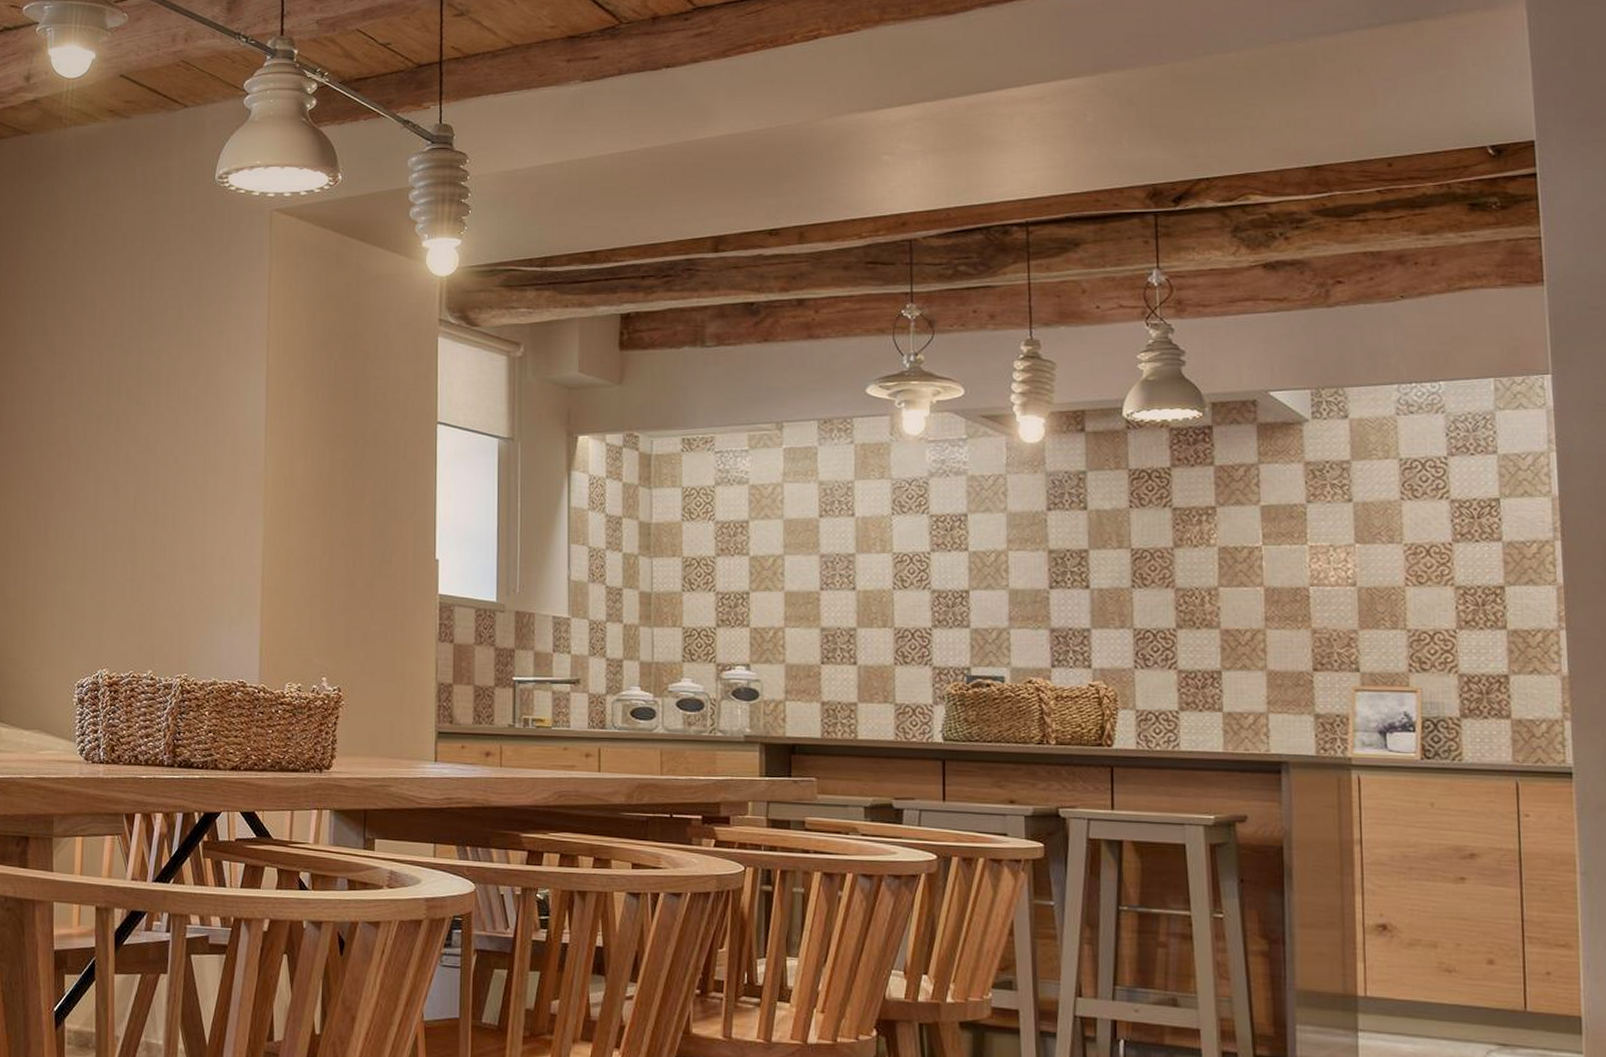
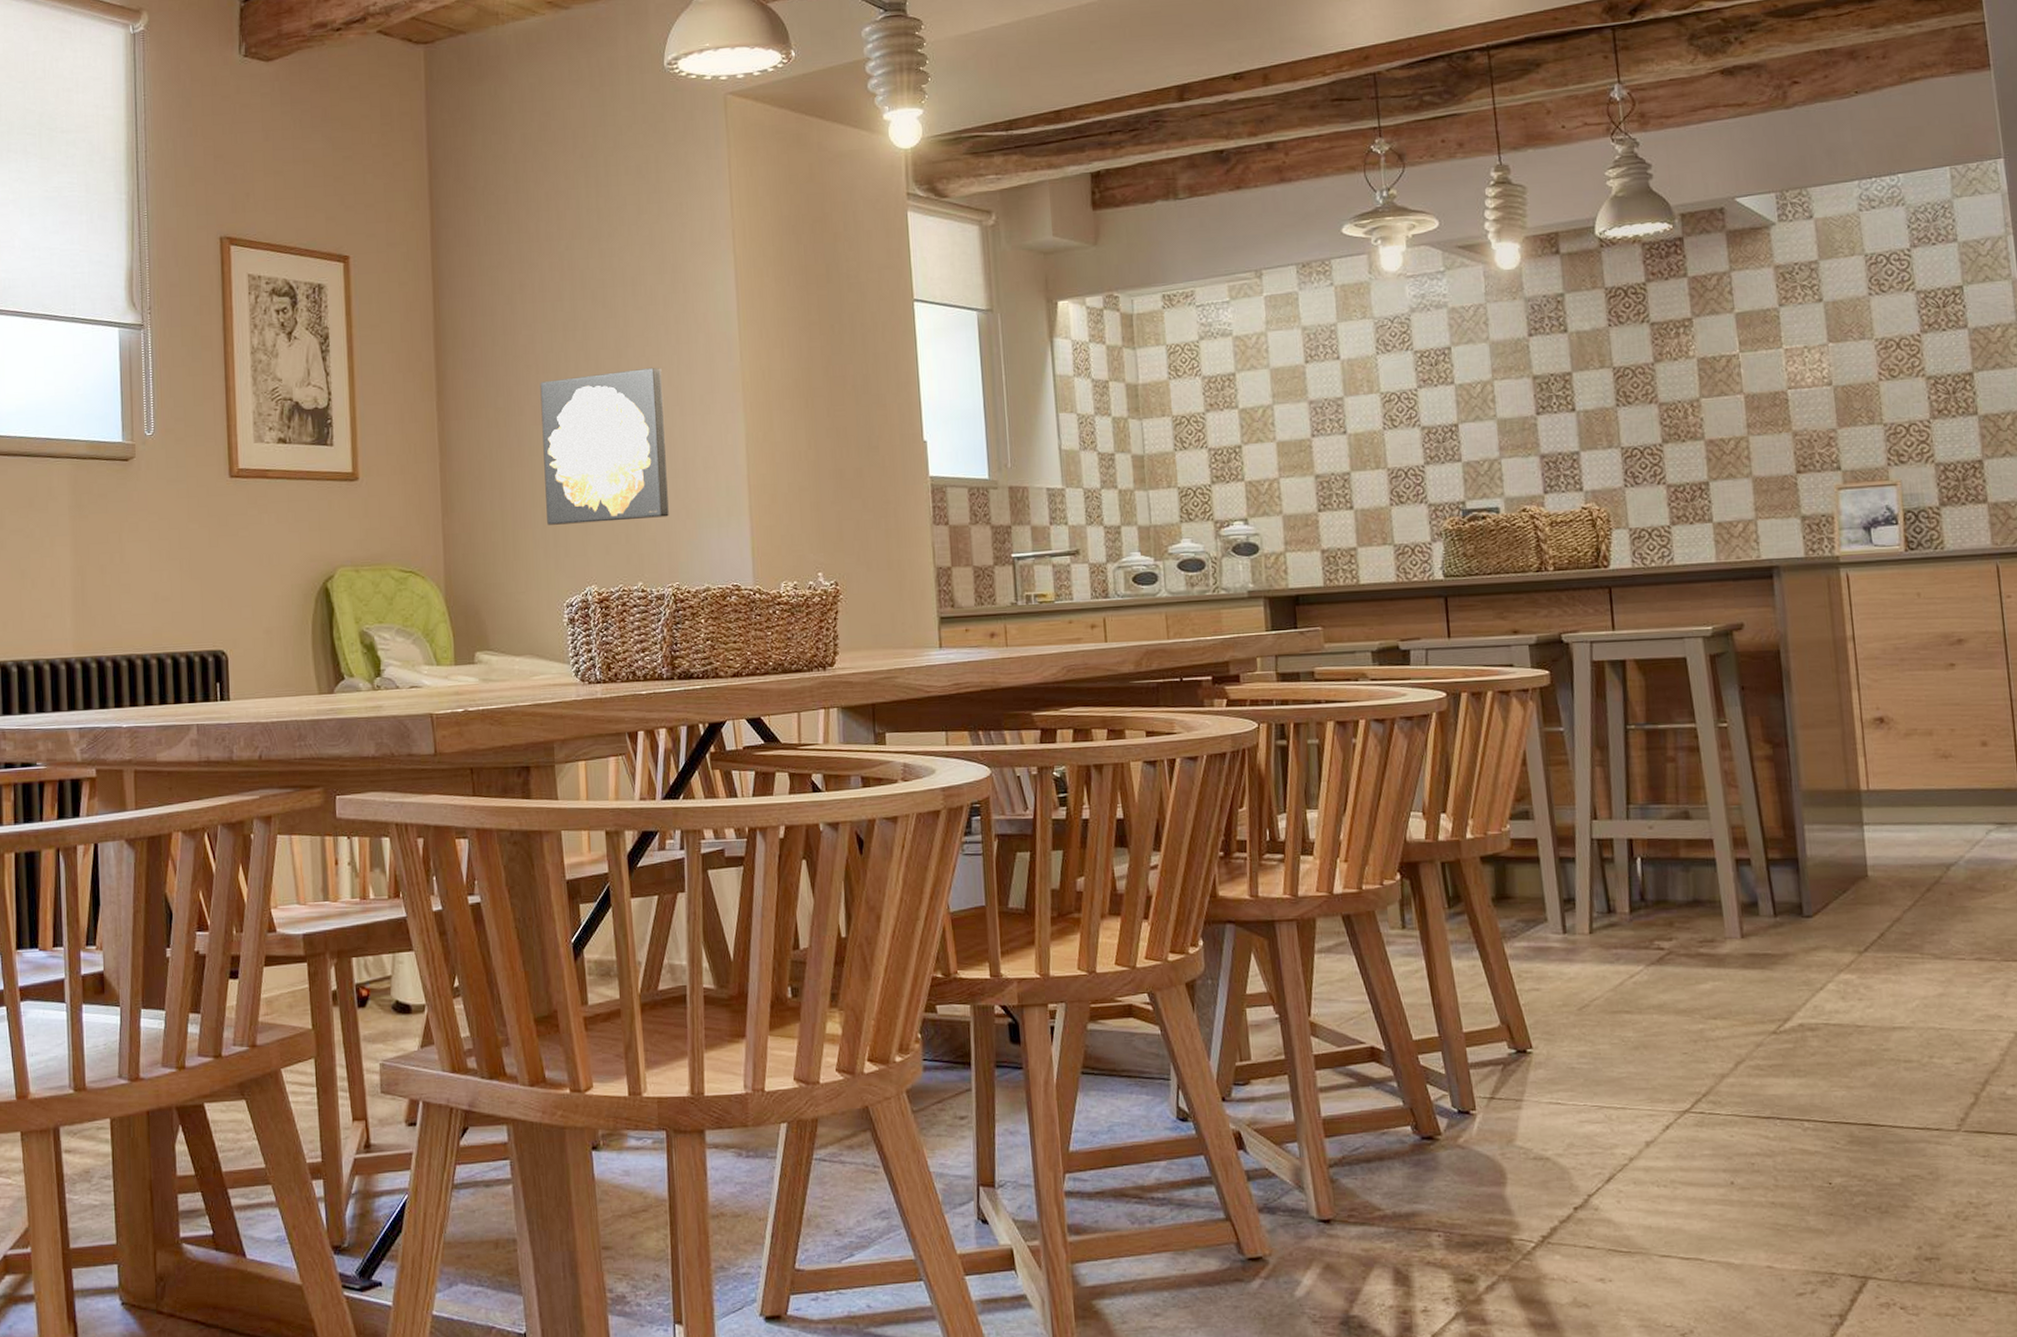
wall art: none [66,465,188,610] -> present [540,367,669,525]

